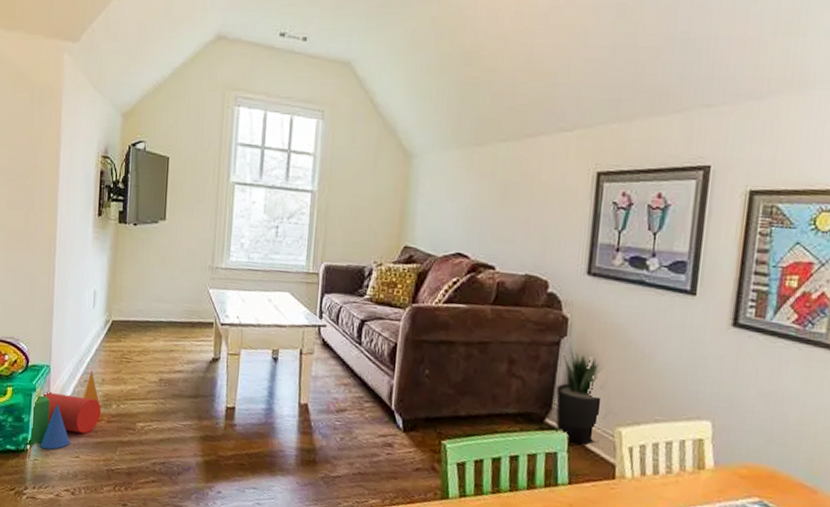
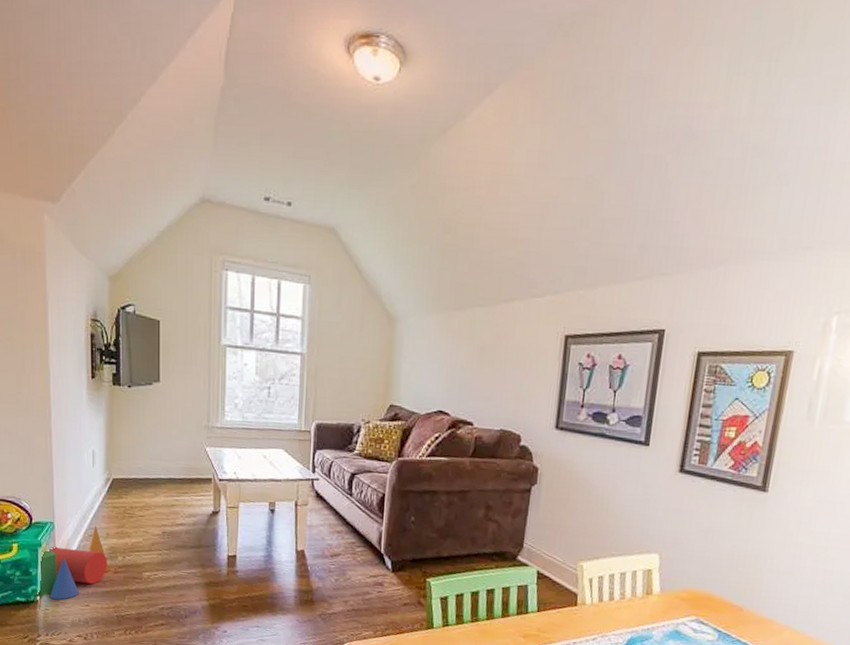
planter: present [556,348,601,445] -> none [527,494,566,578]

